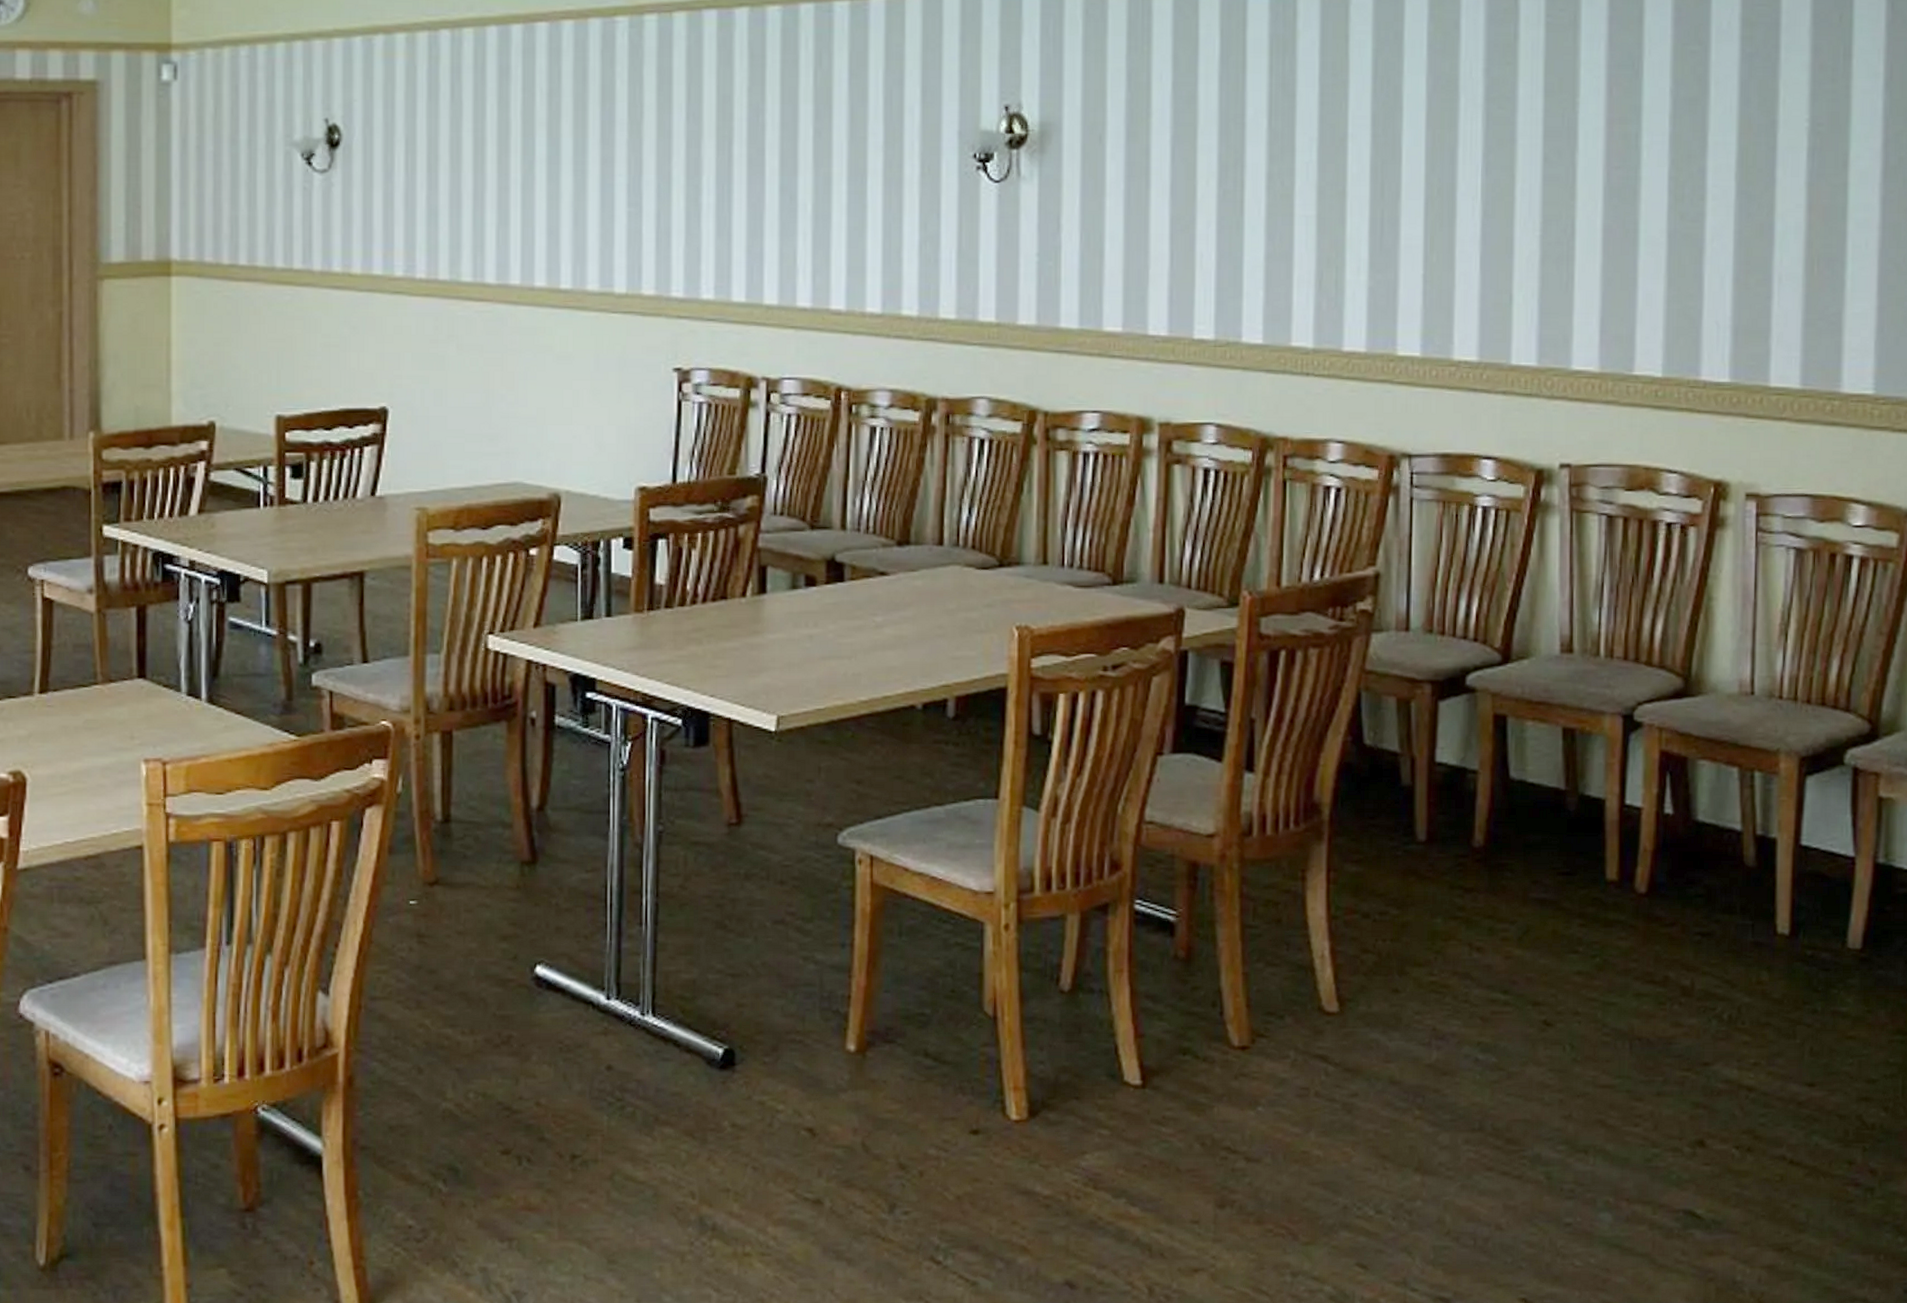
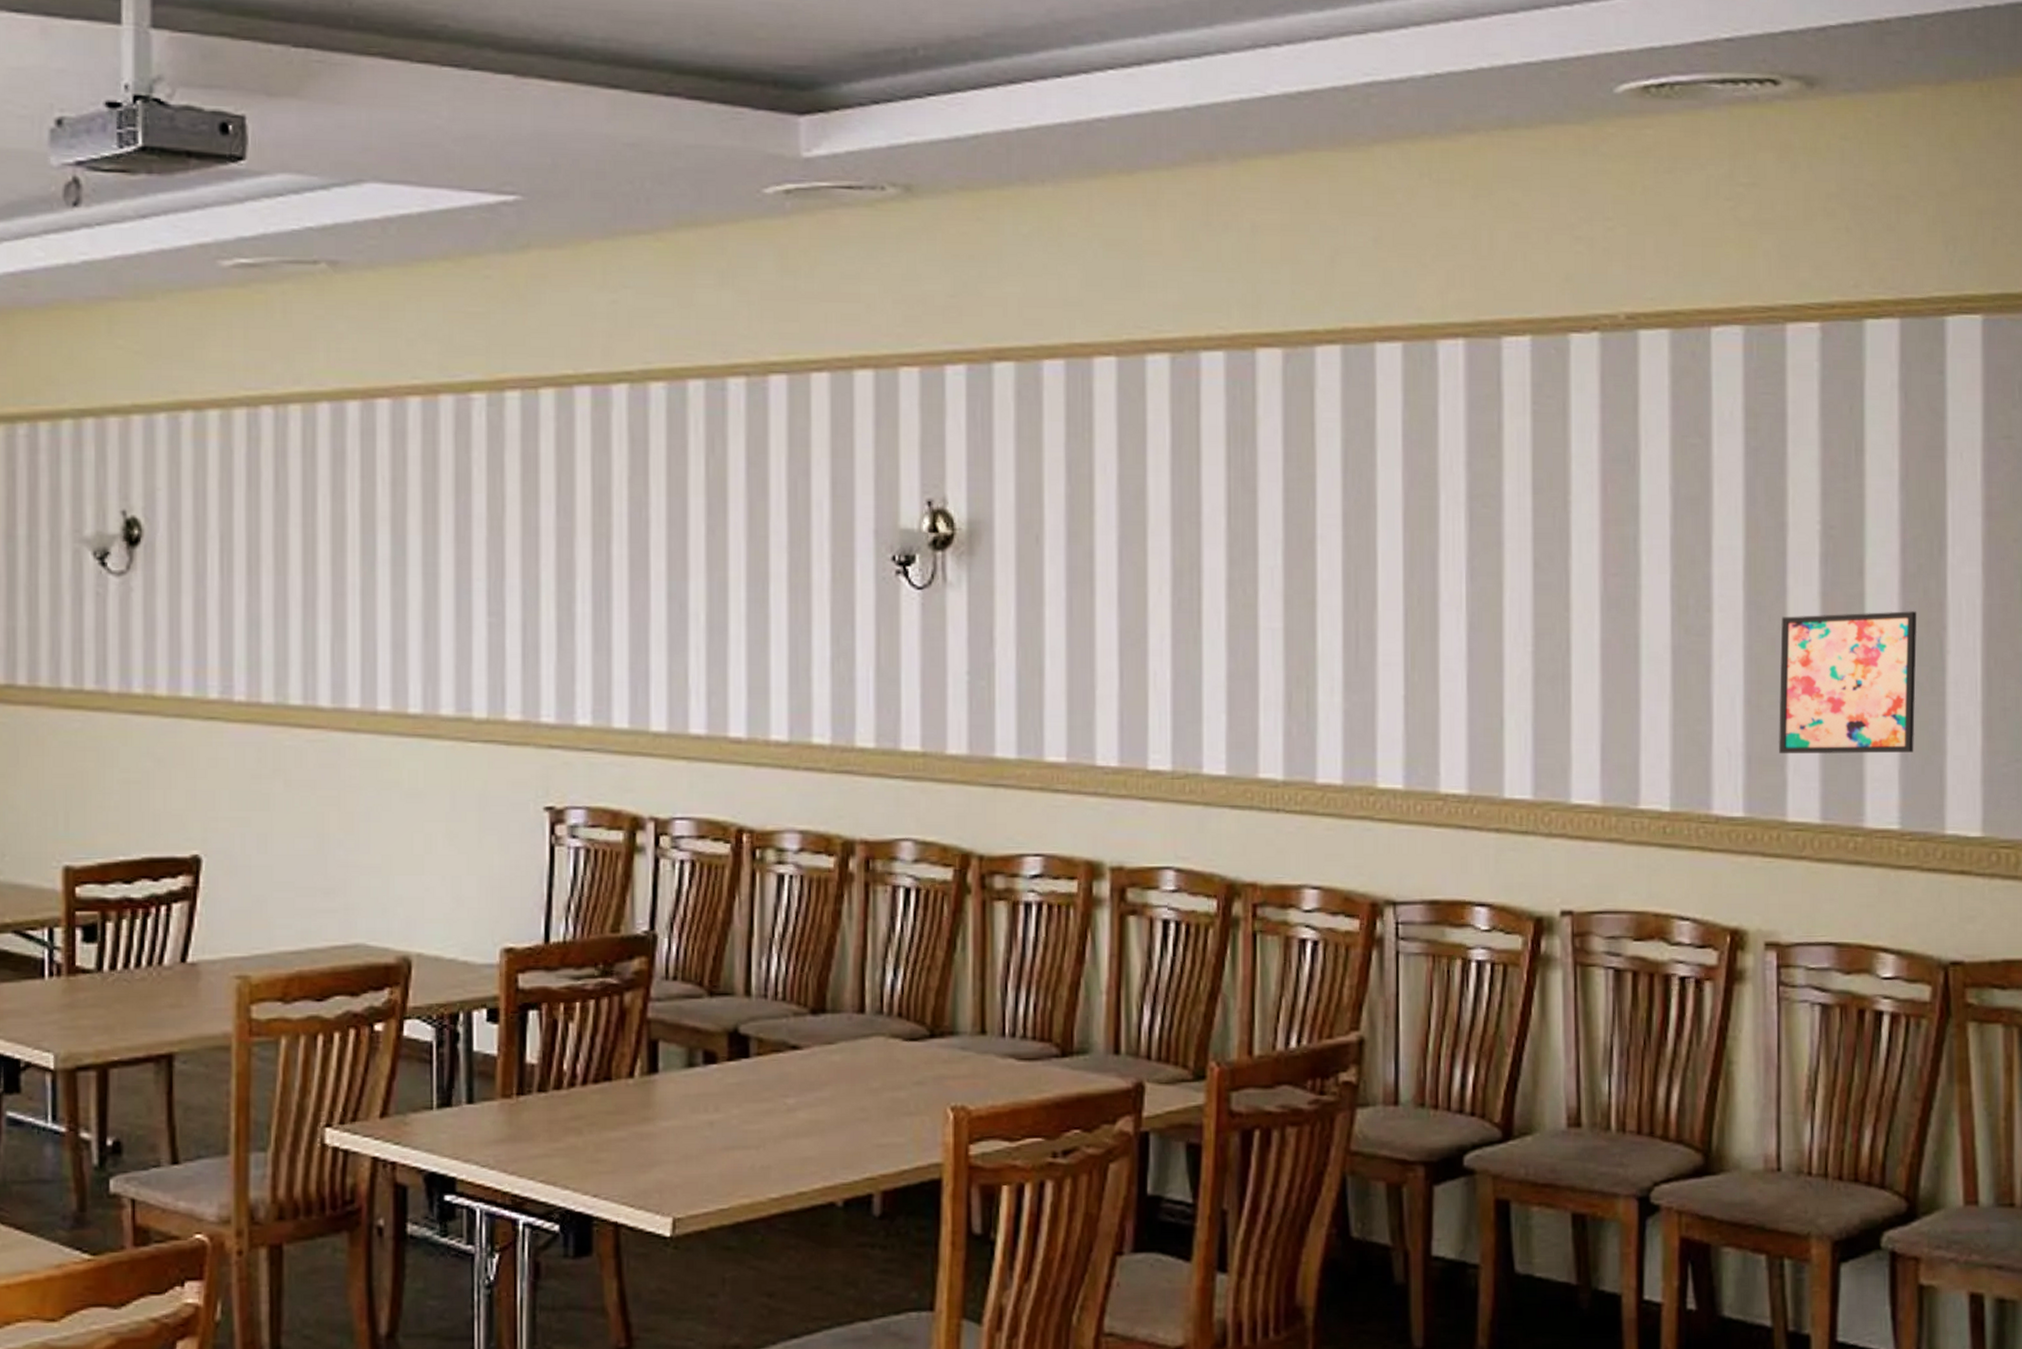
wall art: none [1764,199,1897,327] -> present [1779,611,1917,754]

